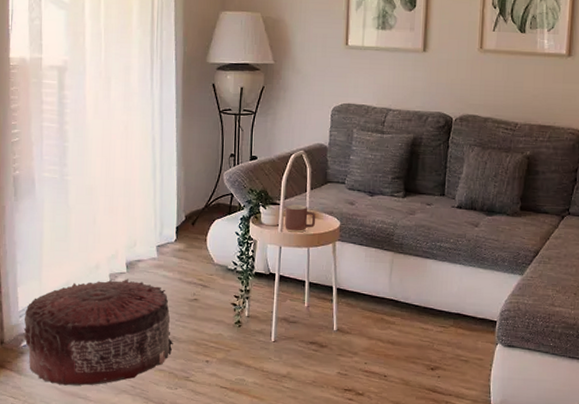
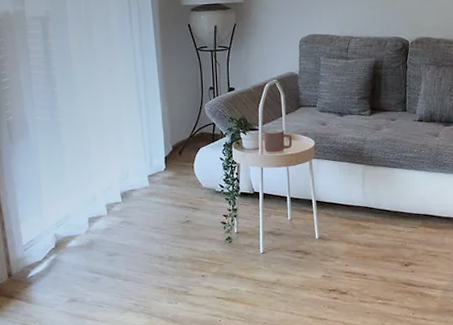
pouf: present [23,279,173,386] -> none [28,208,170,309]

